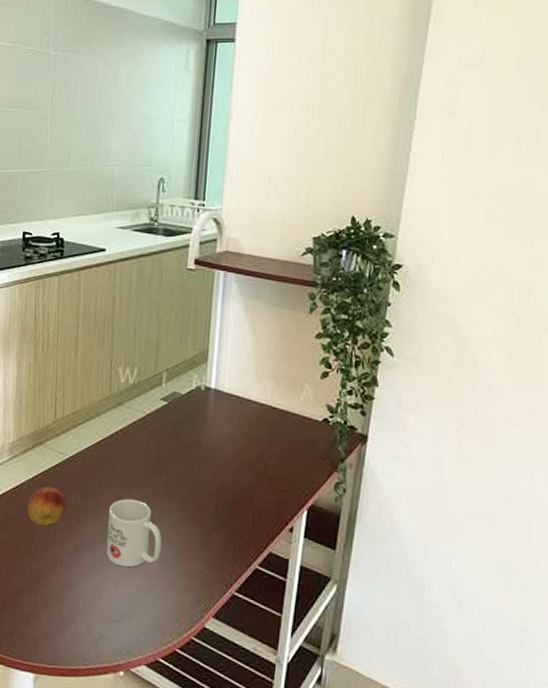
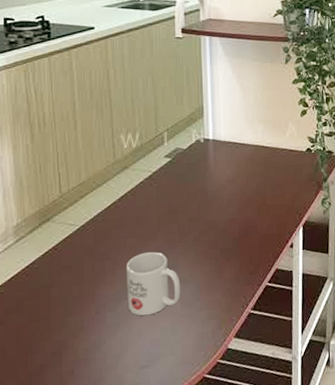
fruit: present [27,486,66,527] -> none [40,258,82,299]

